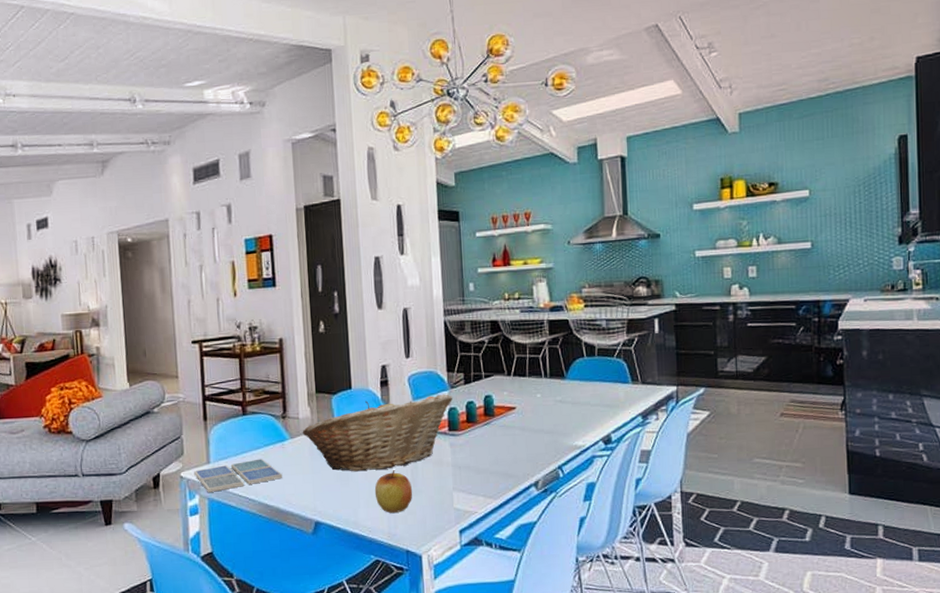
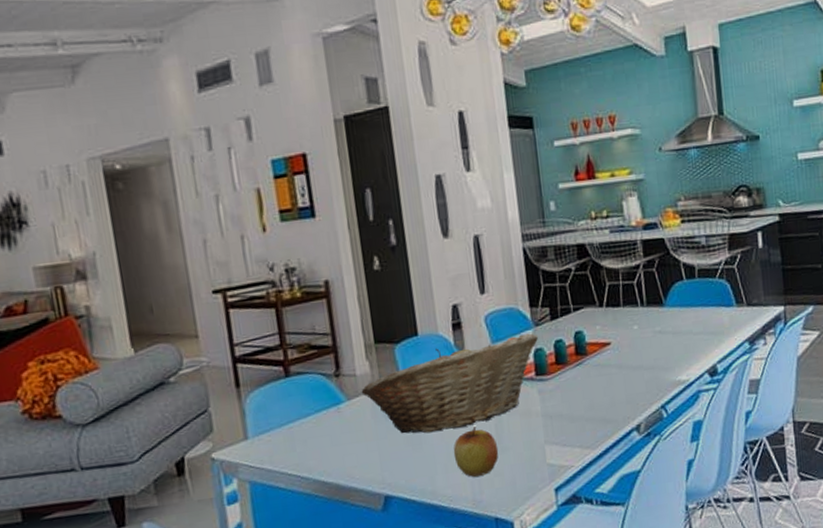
drink coaster: present [194,458,283,492] -> none [228,427,341,474]

